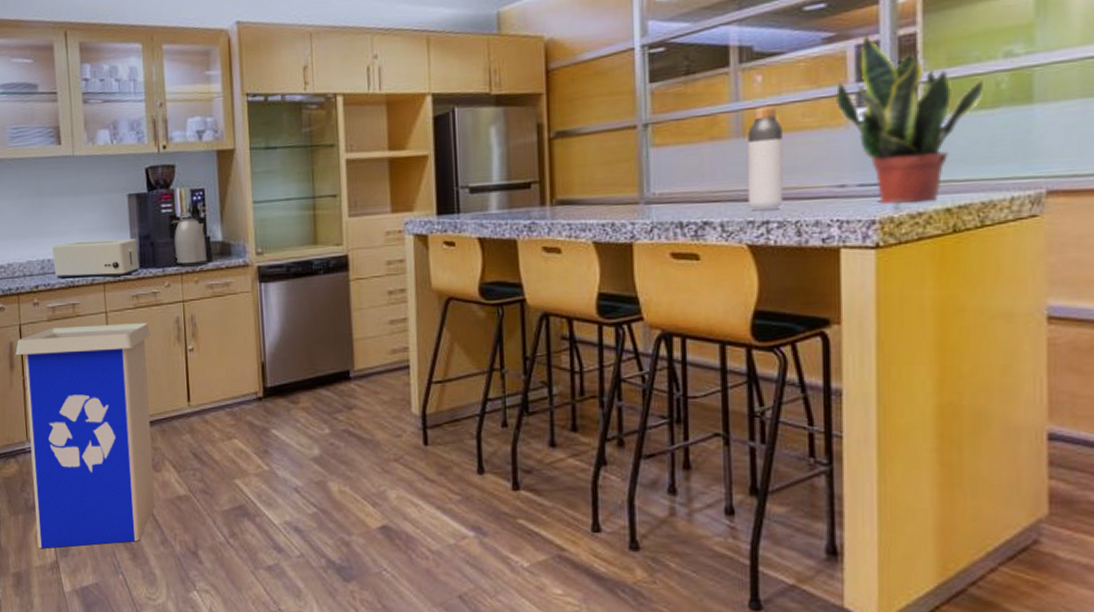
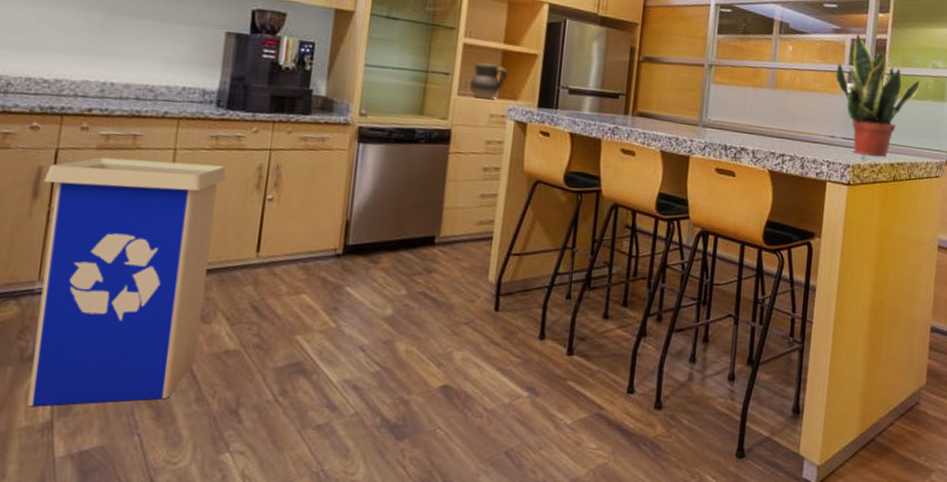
toaster: present [52,238,140,279] -> none [117,67,228,115]
kettle: present [170,217,207,267] -> none [267,66,308,118]
ceramic jug: none [359,176,399,217] -> present [469,62,508,101]
bottle: present [747,106,784,211] -> none [772,69,802,147]

